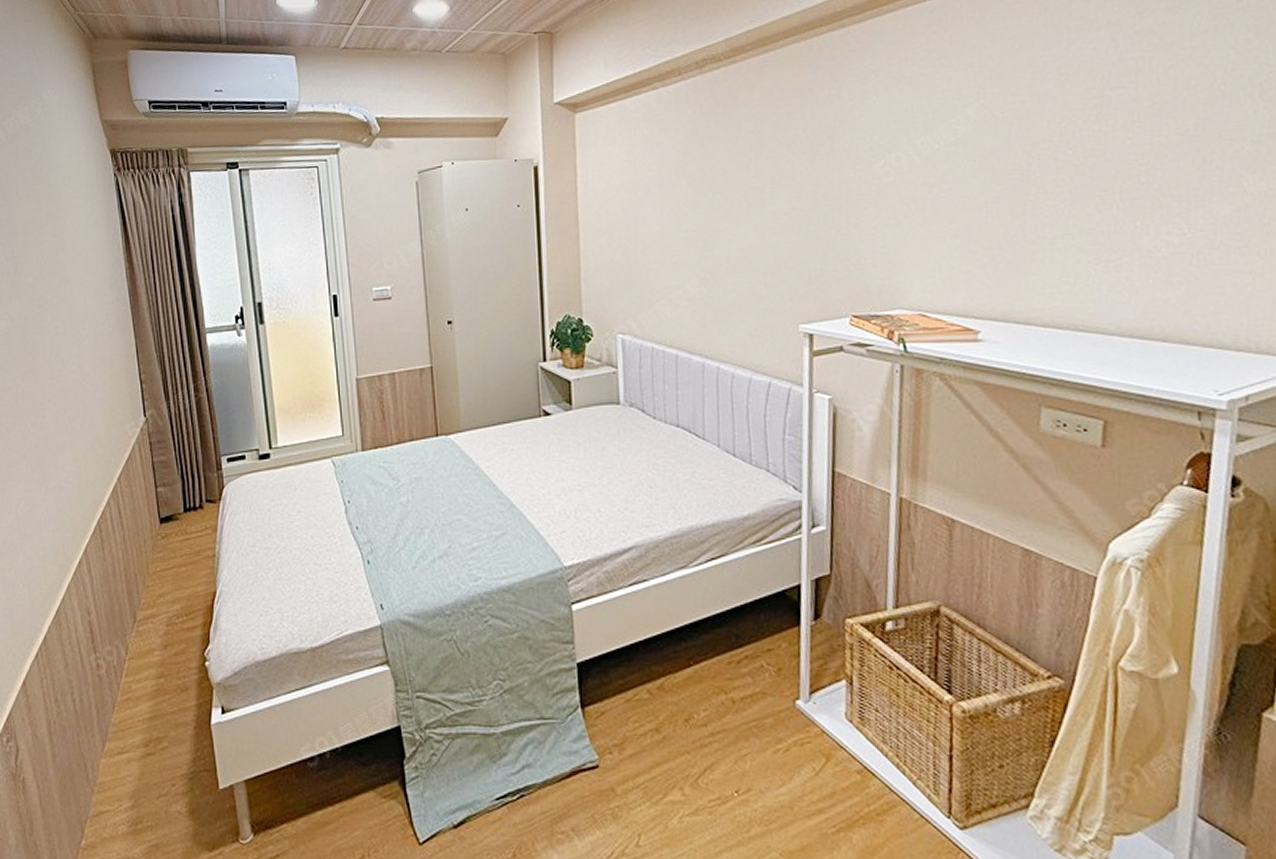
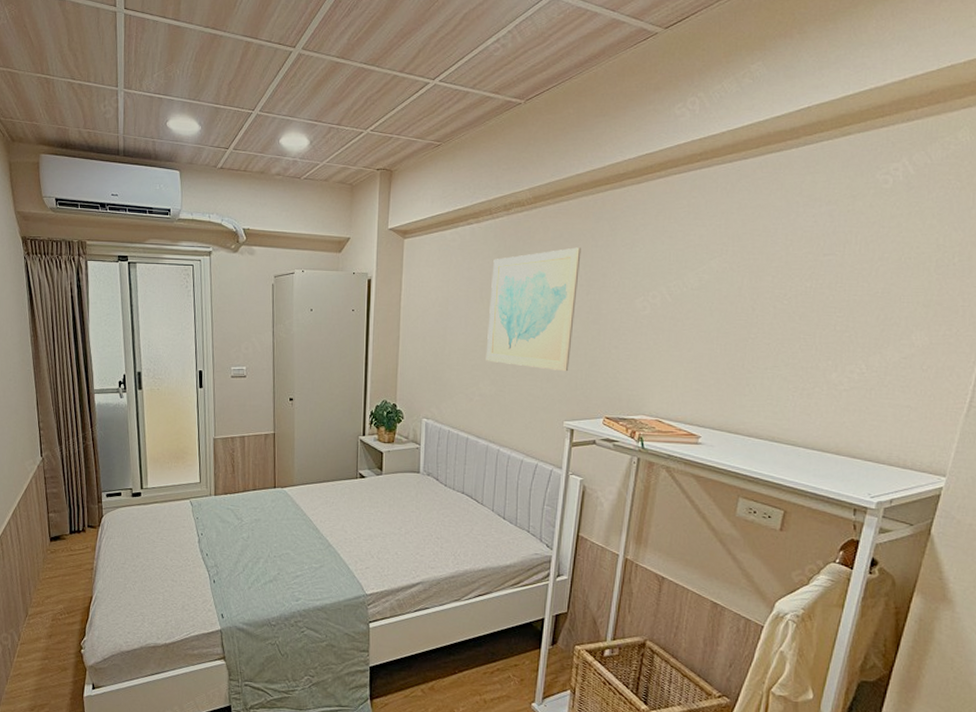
wall art: none [688,105,799,262] -> present [485,247,581,372]

